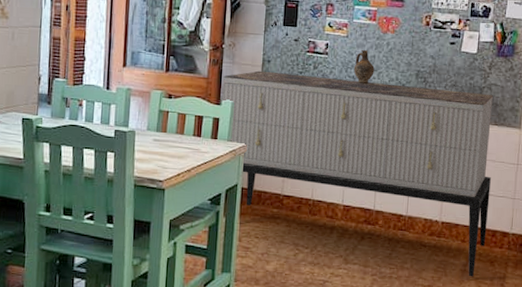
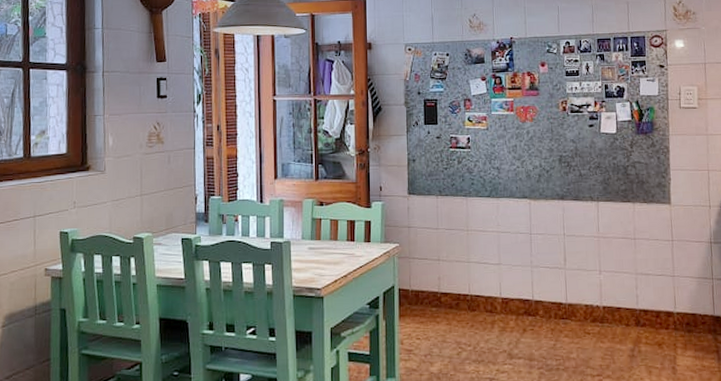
sideboard: present [221,70,493,277] -> none [371,170,651,362]
ceramic jug: present [353,49,375,85] -> none [497,140,518,174]

